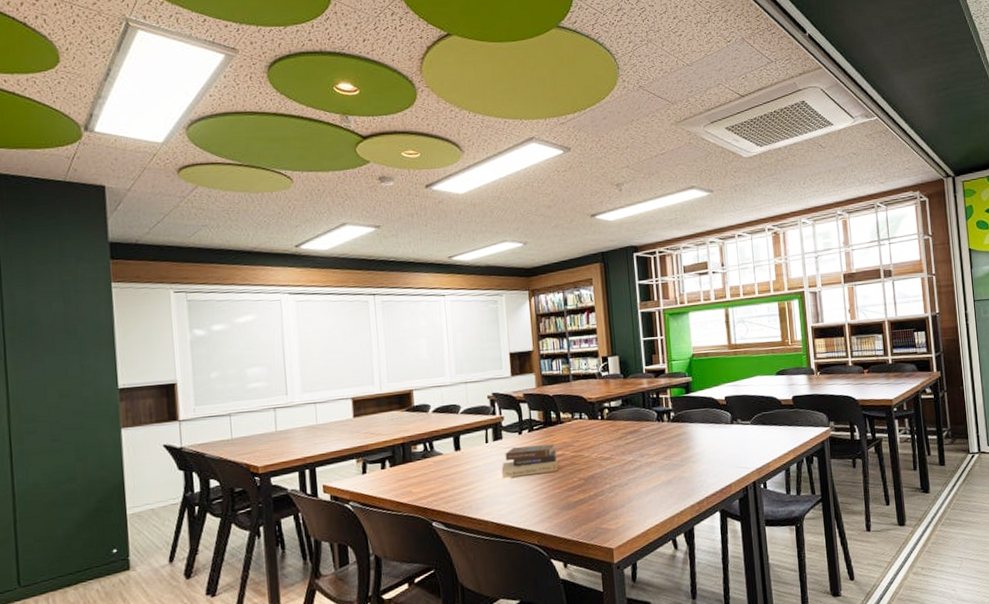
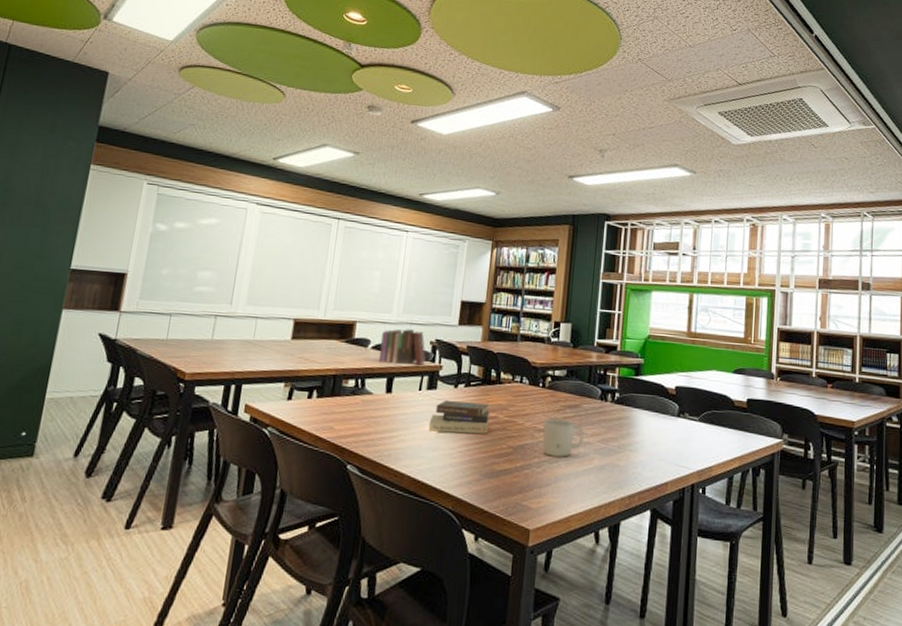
books: none [439,388,487,425] -> present [379,329,426,365]
mug: none [608,445,649,481] -> present [542,418,585,458]

